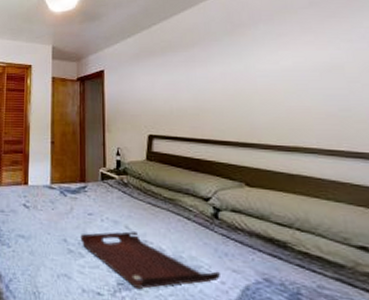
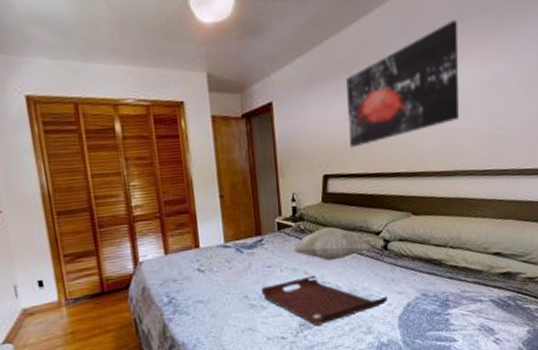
decorative pillow: none [114,184,199,220] -> present [292,226,371,261]
wall art: none [172,12,295,114] -> present [346,20,460,148]

